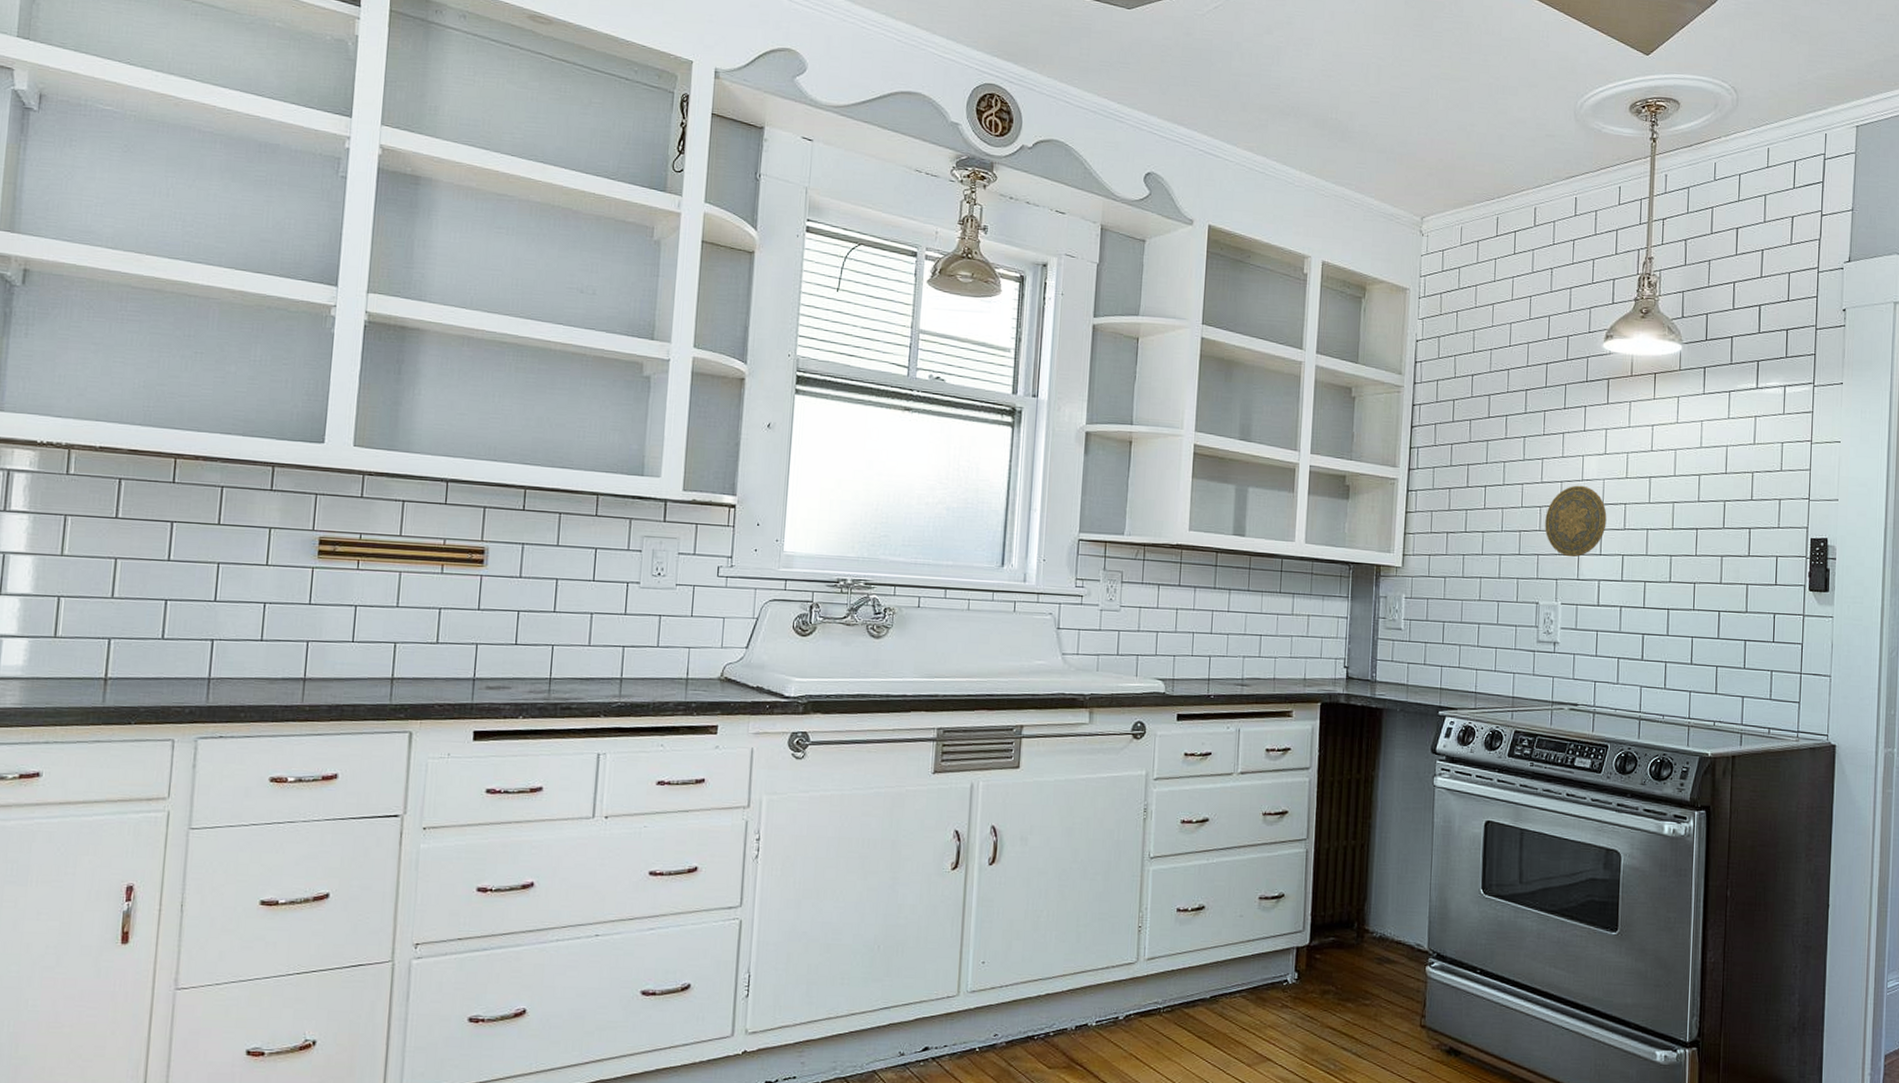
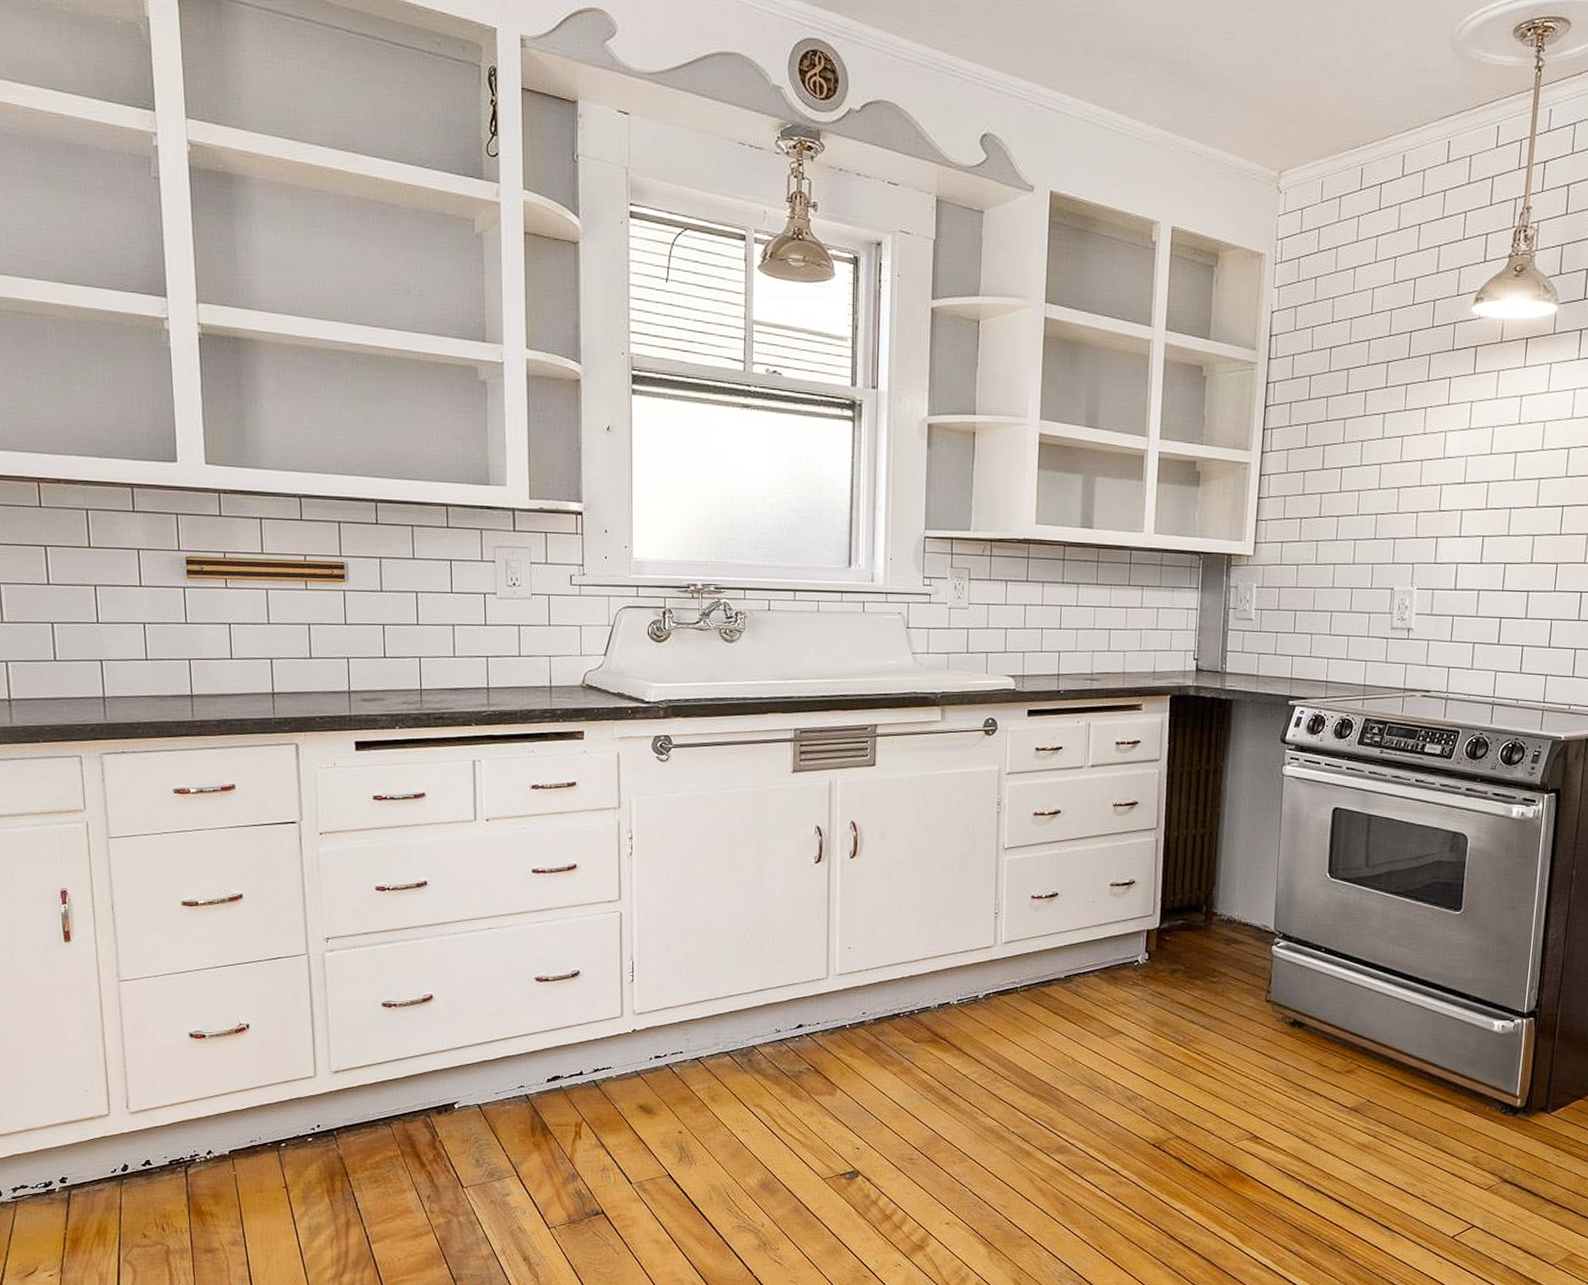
decorative plate: present [1545,485,1607,558] -> none [1402,463,1469,540]

